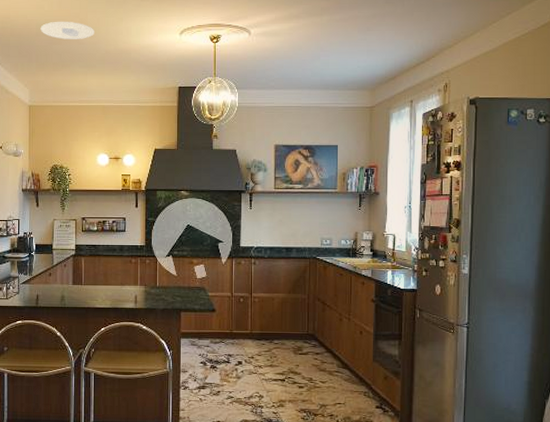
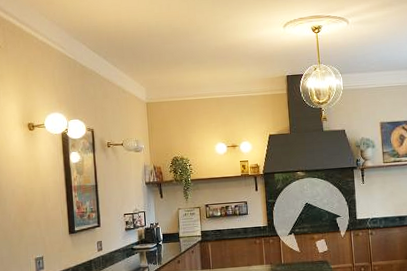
recessed light: present [40,21,94,39] -> none [151,22,203,39]

